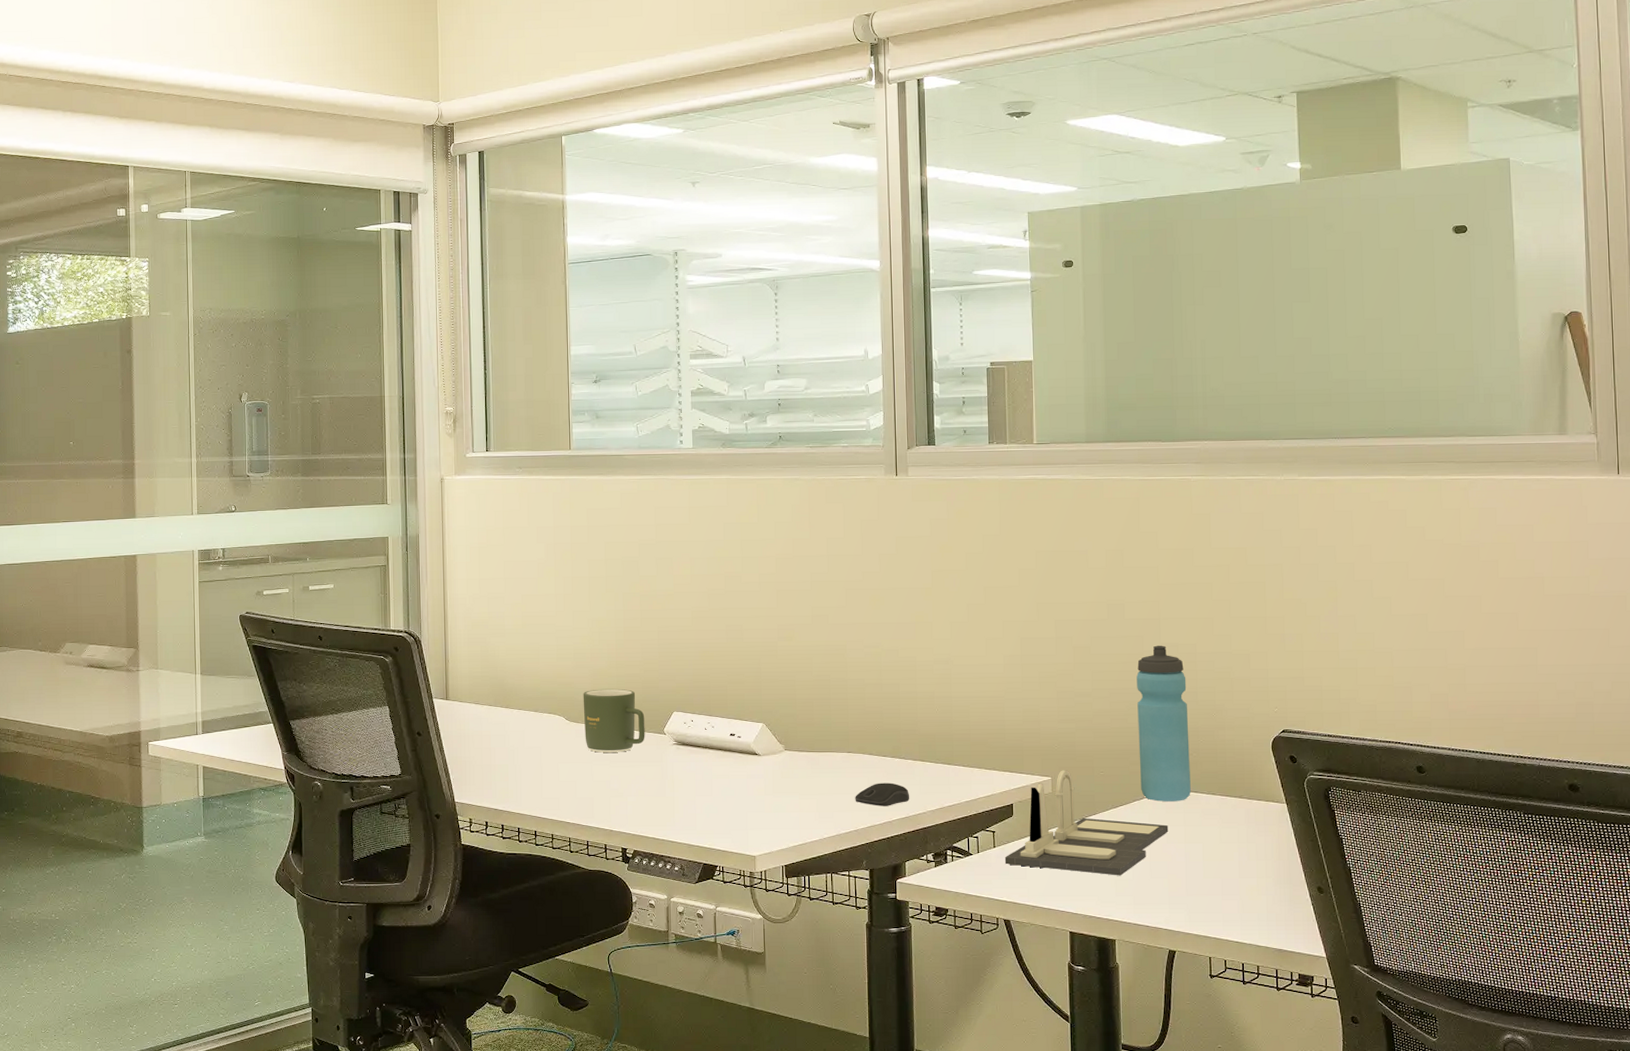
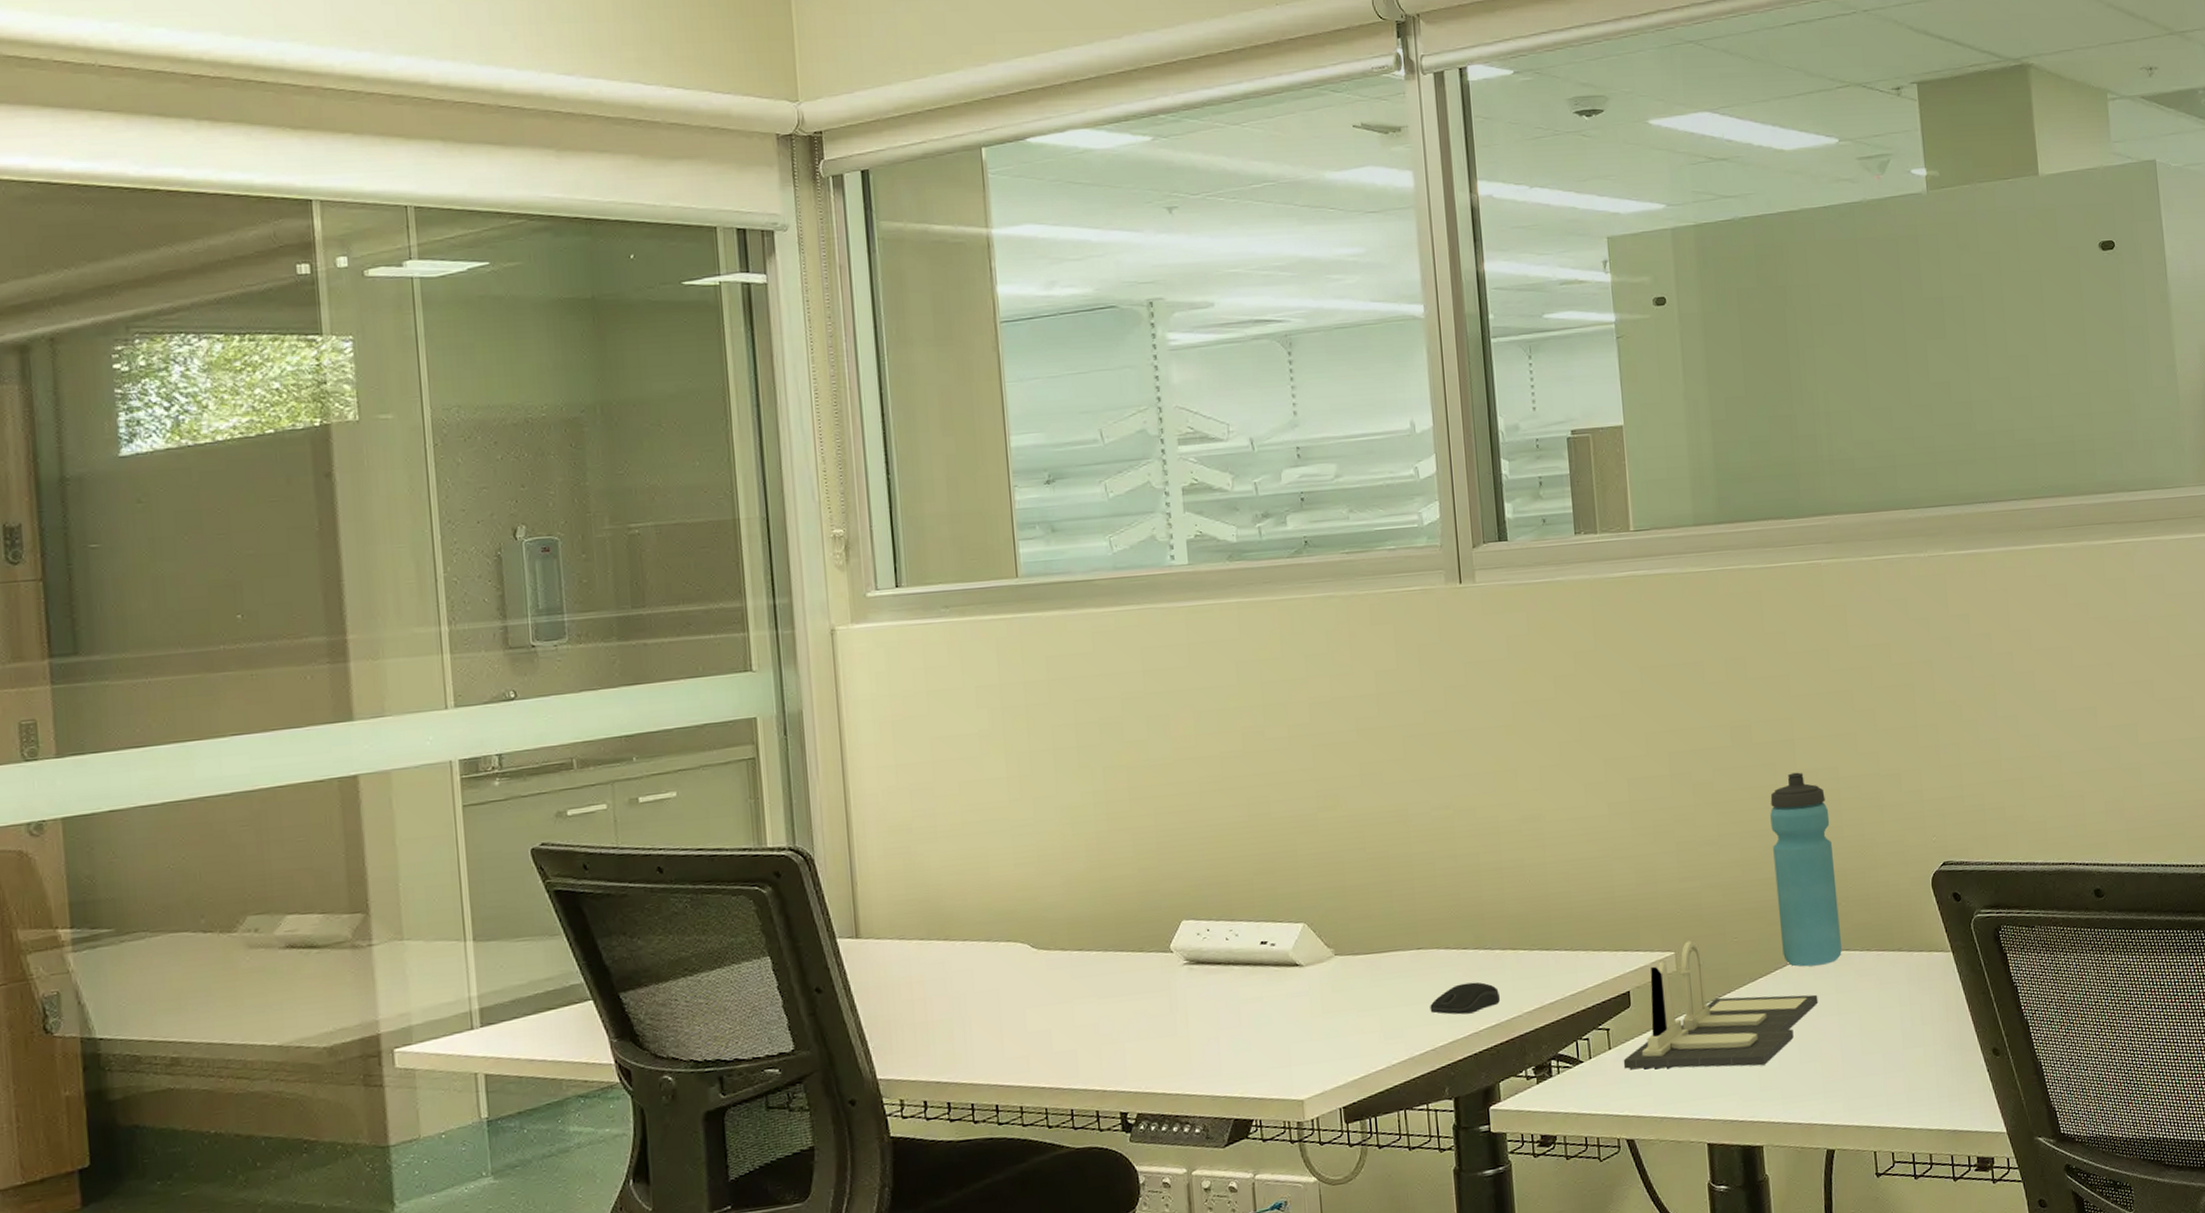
mug: present [583,688,645,753] -> none [1054,897,1145,987]

